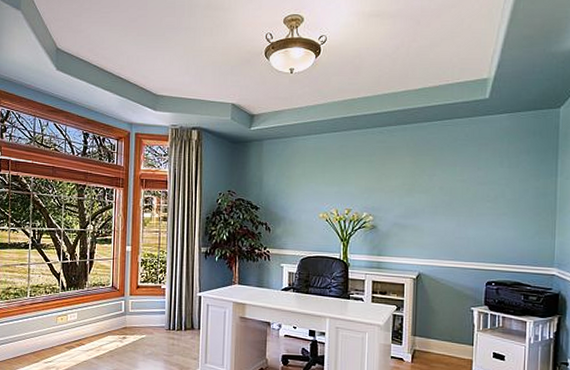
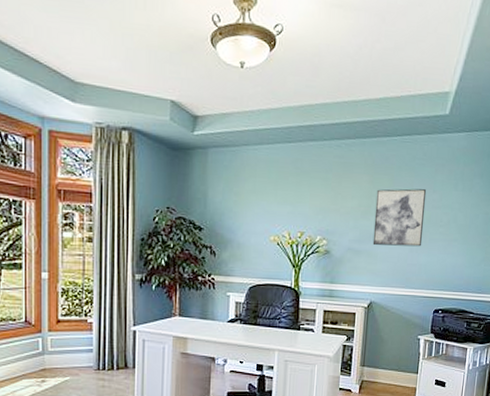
wall art: none [418,167,471,221] -> present [372,188,427,247]

